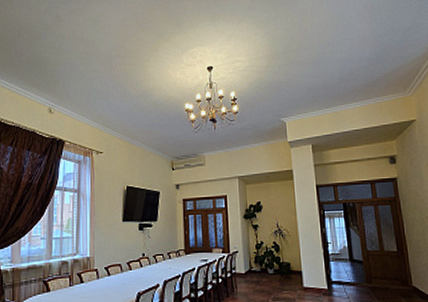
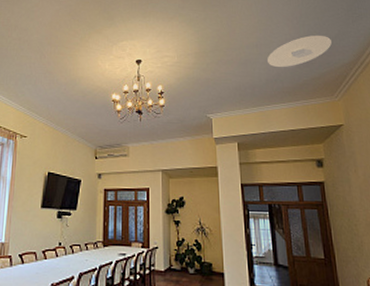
ceiling light: none [340,28,404,66] -> present [267,35,332,68]

